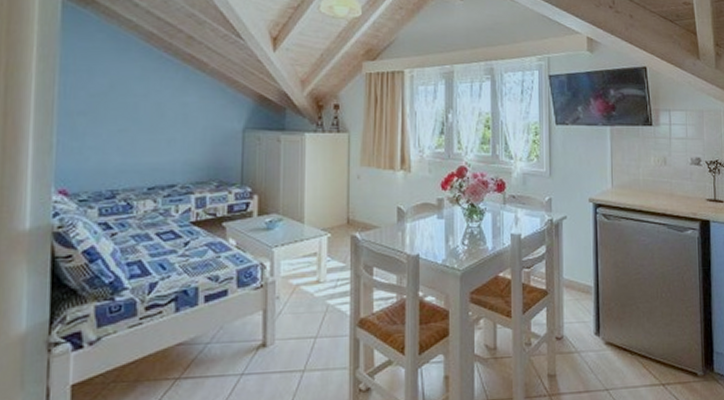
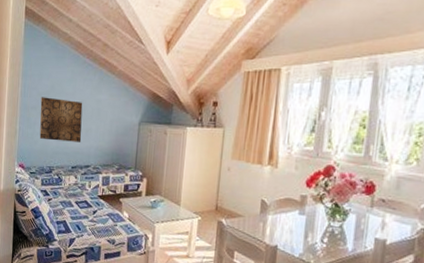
wall art: none [92,99,161,156] -> present [39,97,83,142]

